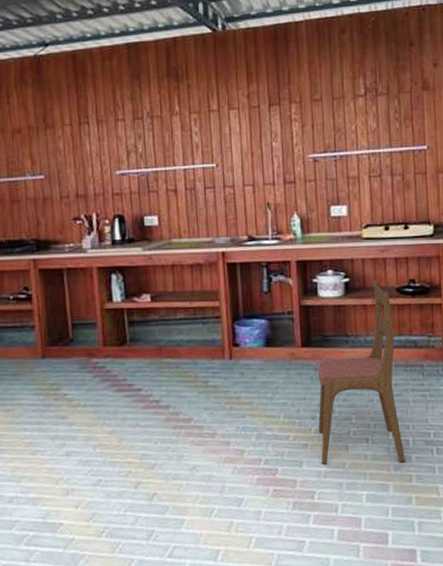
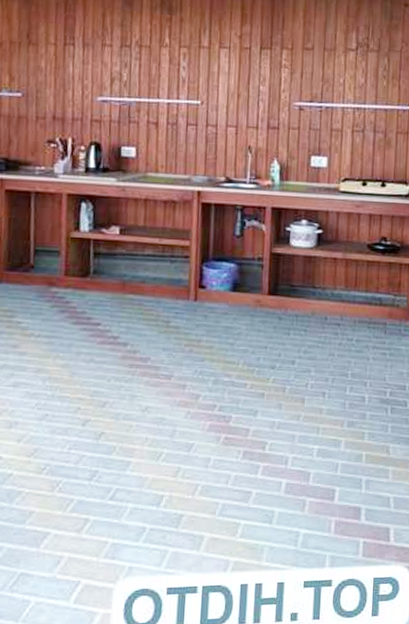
dining chair: present [317,280,405,465] -> none [276,234,362,419]

